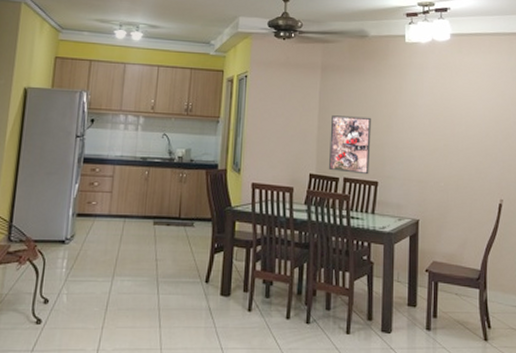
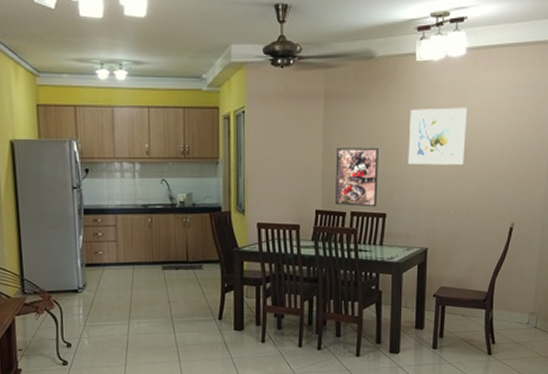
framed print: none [399,84,453,139] -> present [408,107,467,165]

